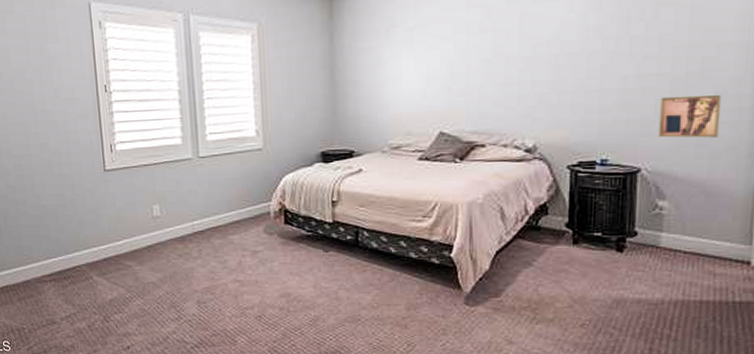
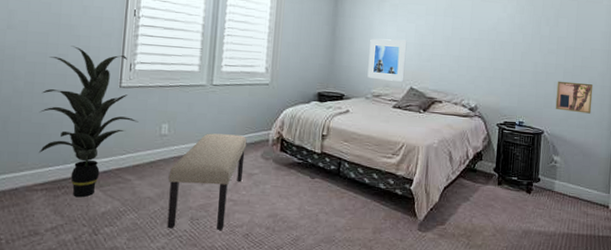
indoor plant: none [32,133,129,286] -> present [38,45,138,198]
bench: none [168,210,247,314] -> present [167,133,247,230]
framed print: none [380,72,430,128] -> present [367,38,407,82]

